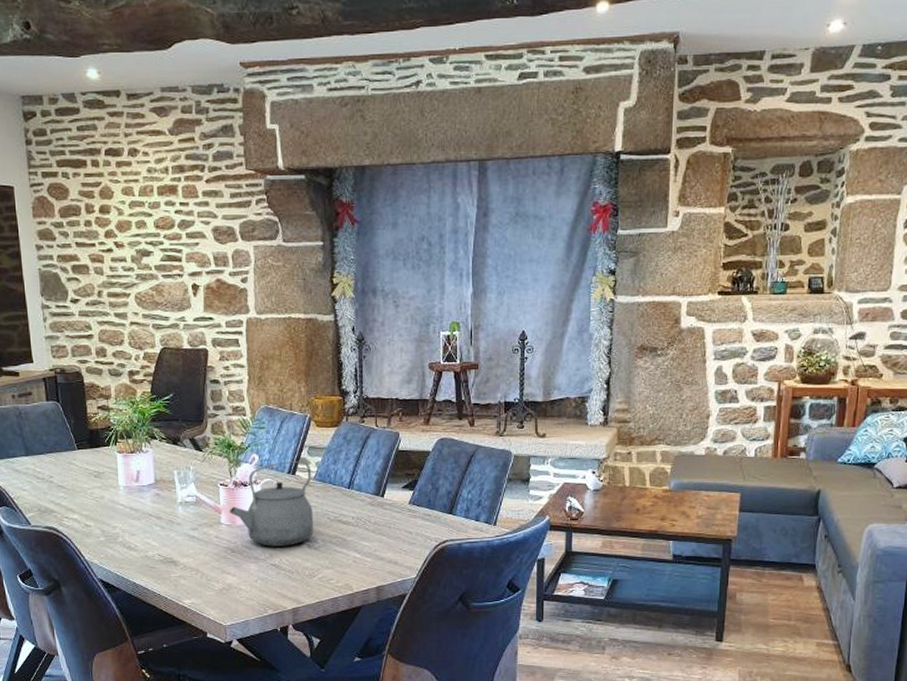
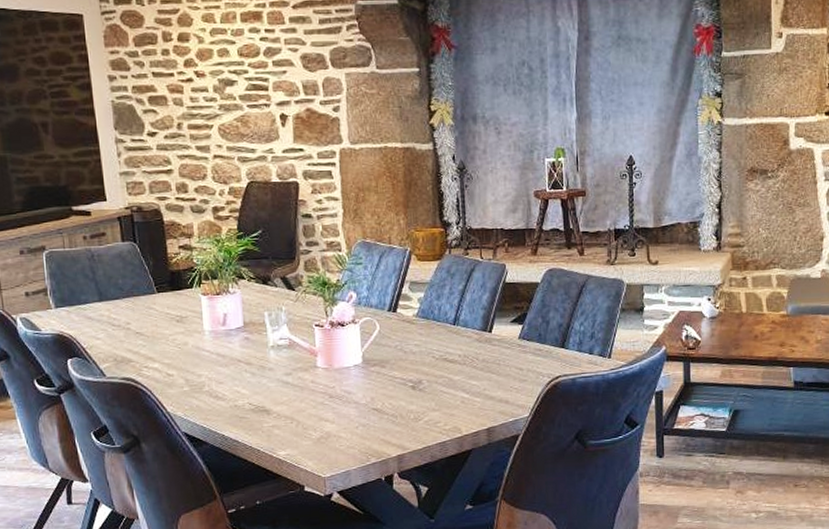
tea kettle: present [229,460,313,547] -> none [325,297,417,390]

